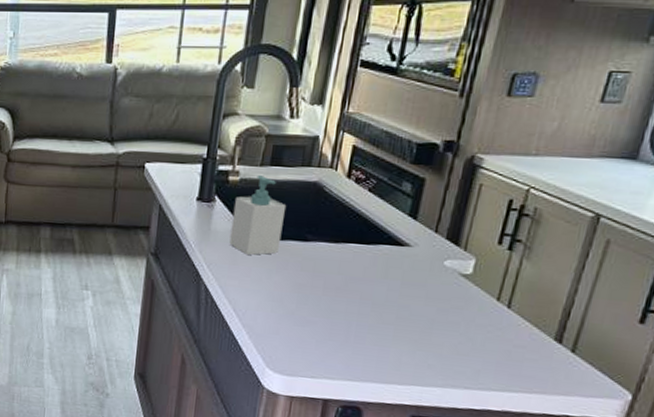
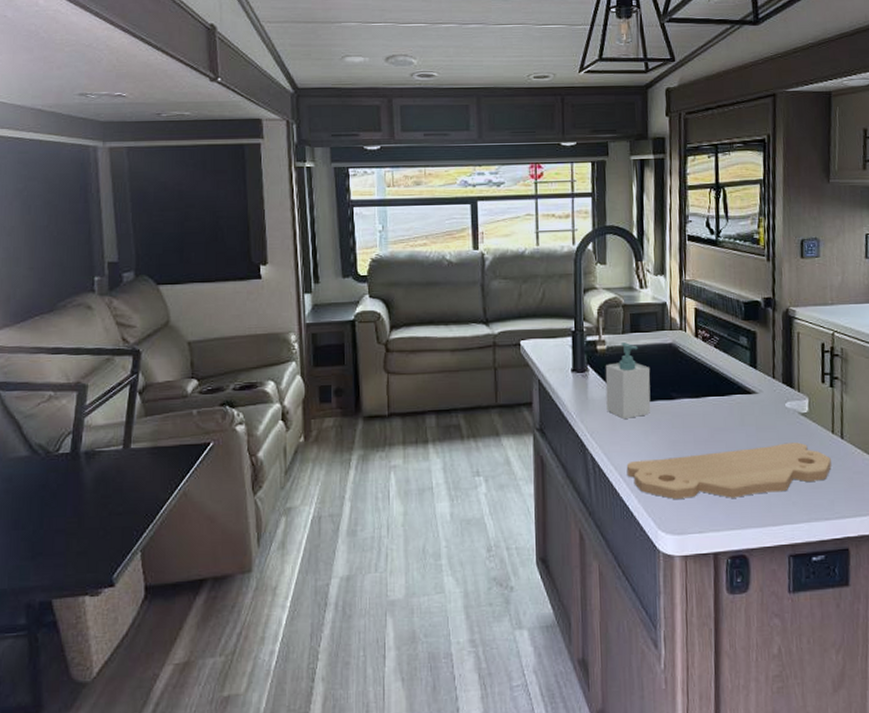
cutting board: none [241,297,488,353] -> present [626,442,832,499]

